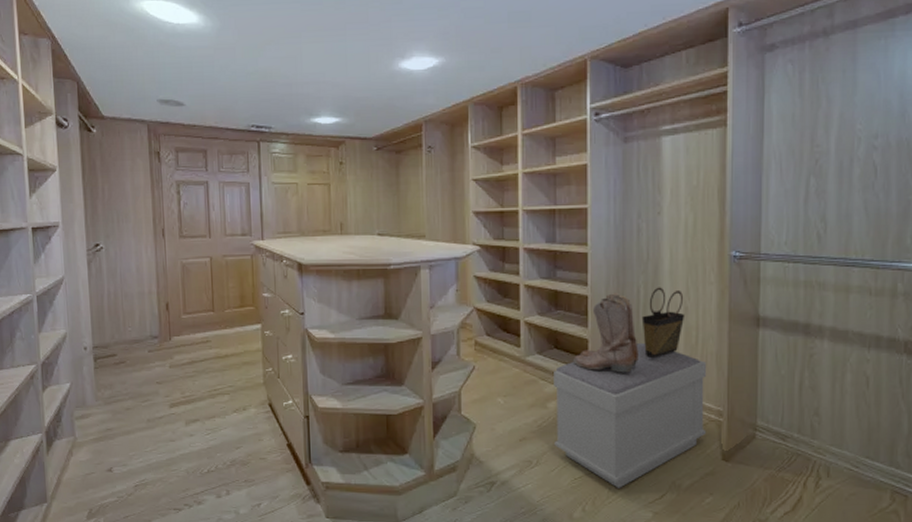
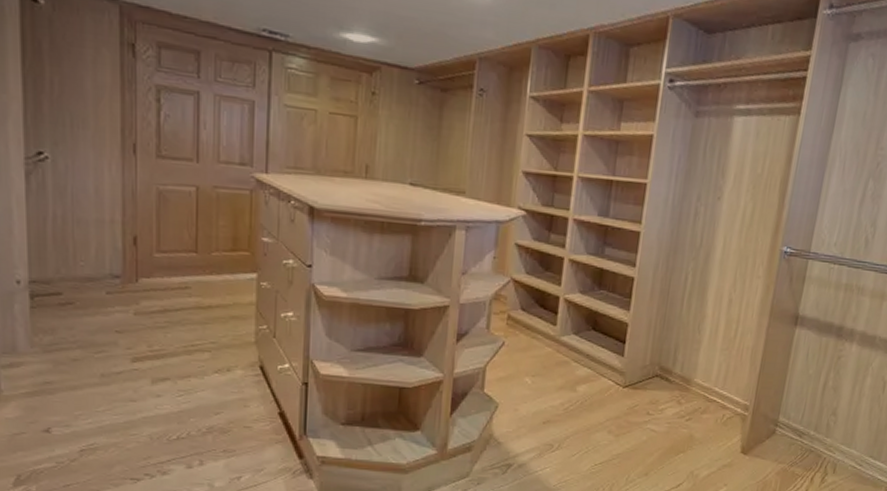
bench: present [554,342,707,488] -> none [579,331,742,476]
boots: present [572,292,638,373] -> none [609,276,679,361]
handbag: present [641,287,685,359] -> none [683,275,730,349]

